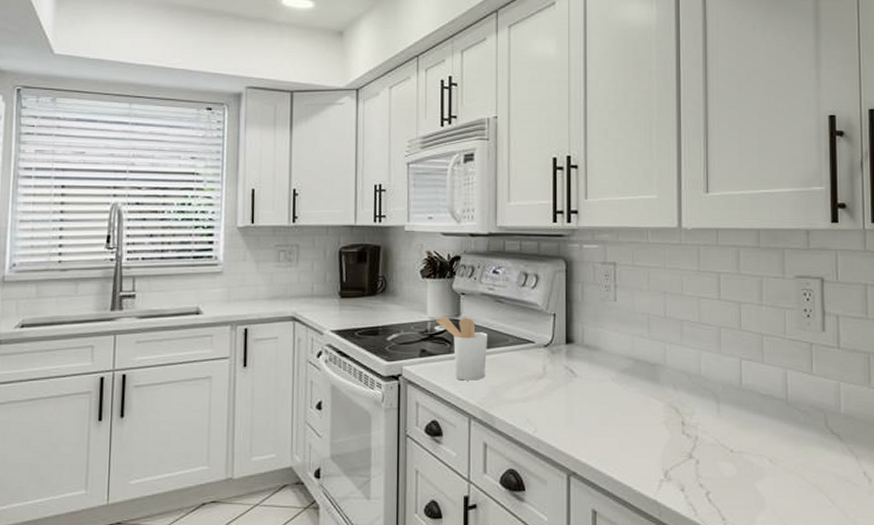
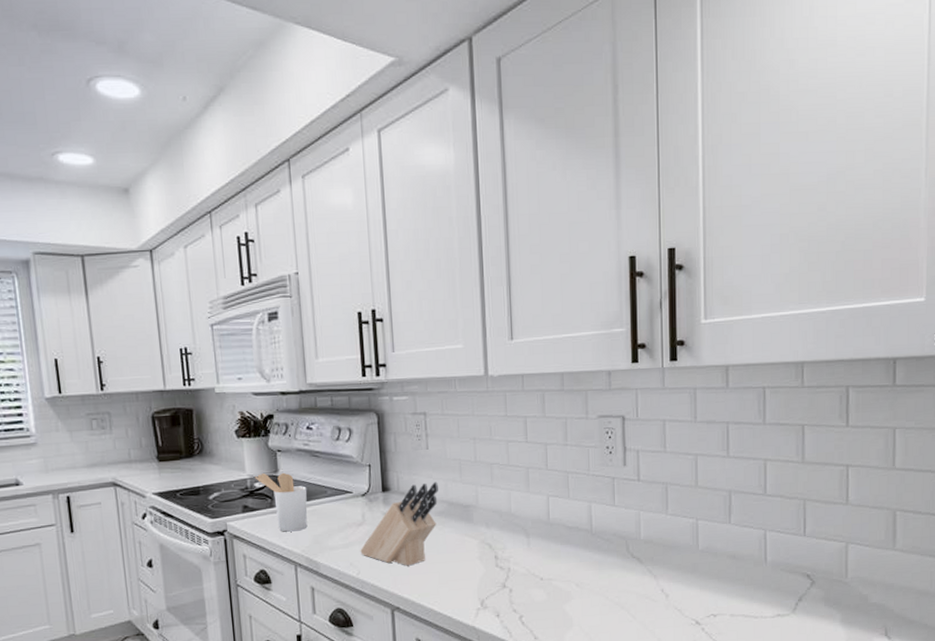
knife block: none [538,336,624,427] -> present [360,482,438,566]

